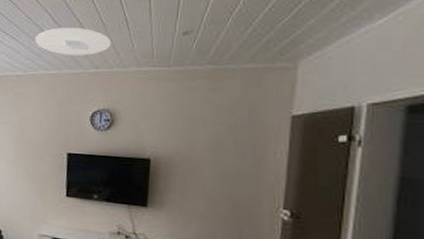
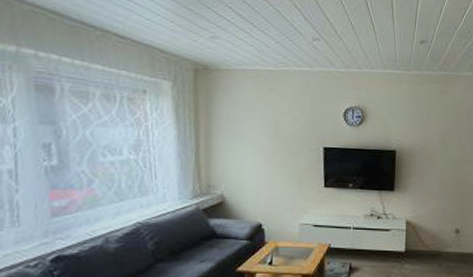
ceiling light: present [35,27,112,56] -> none [286,24,360,55]

